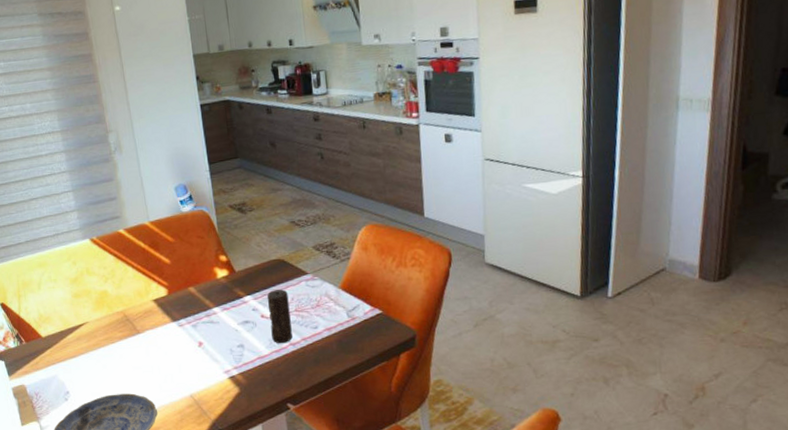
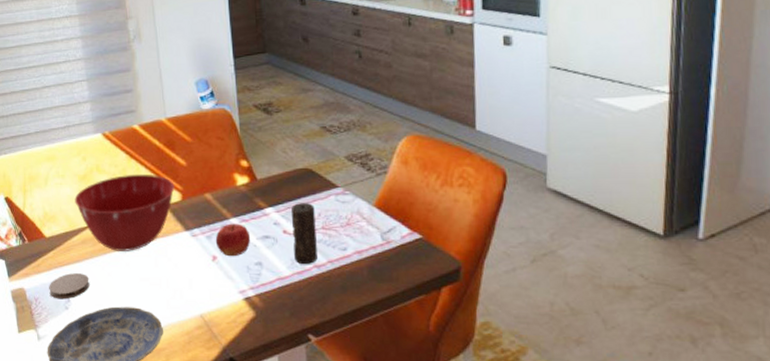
coaster: none [48,367,87,392] -> present [49,273,90,300]
mixing bowl: none [67,273,161,345] -> present [74,174,175,251]
fruit: none [200,312,233,342] -> present [215,223,251,257]

